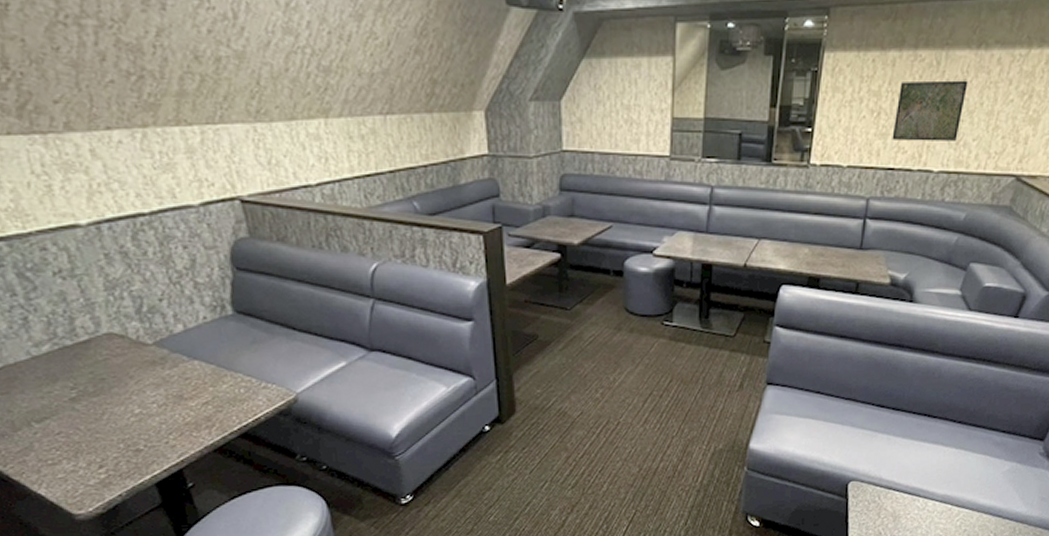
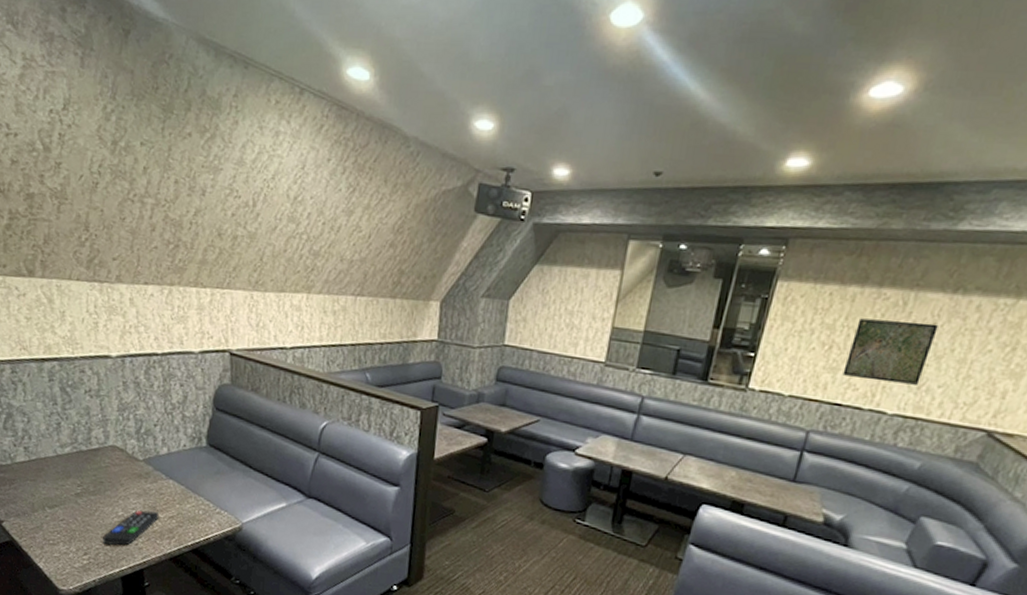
remote control: none [120,401,190,450] -> present [103,510,159,546]

